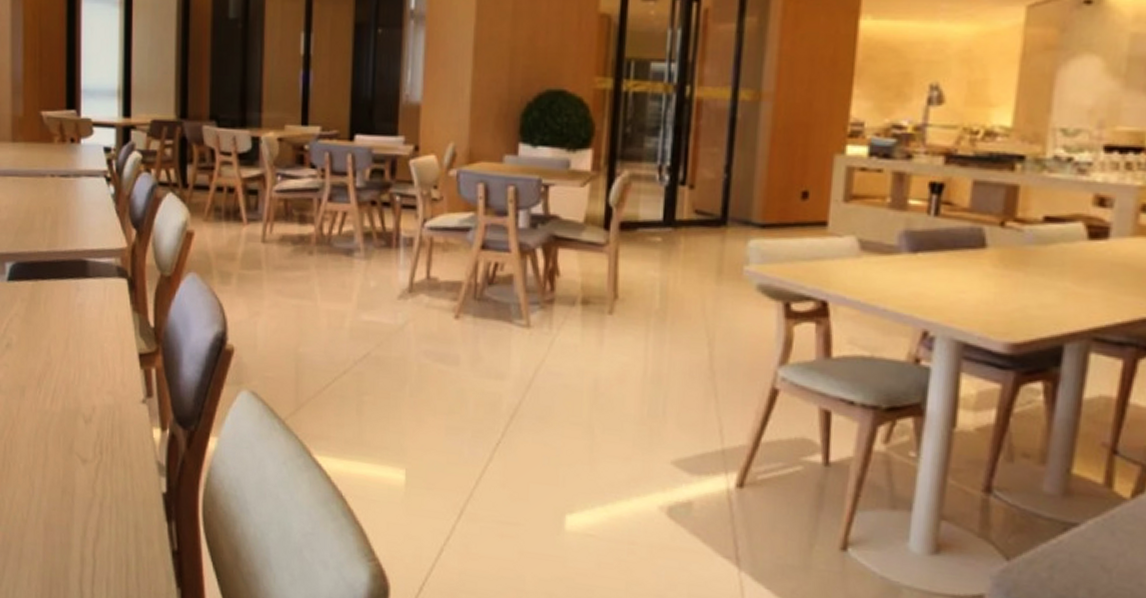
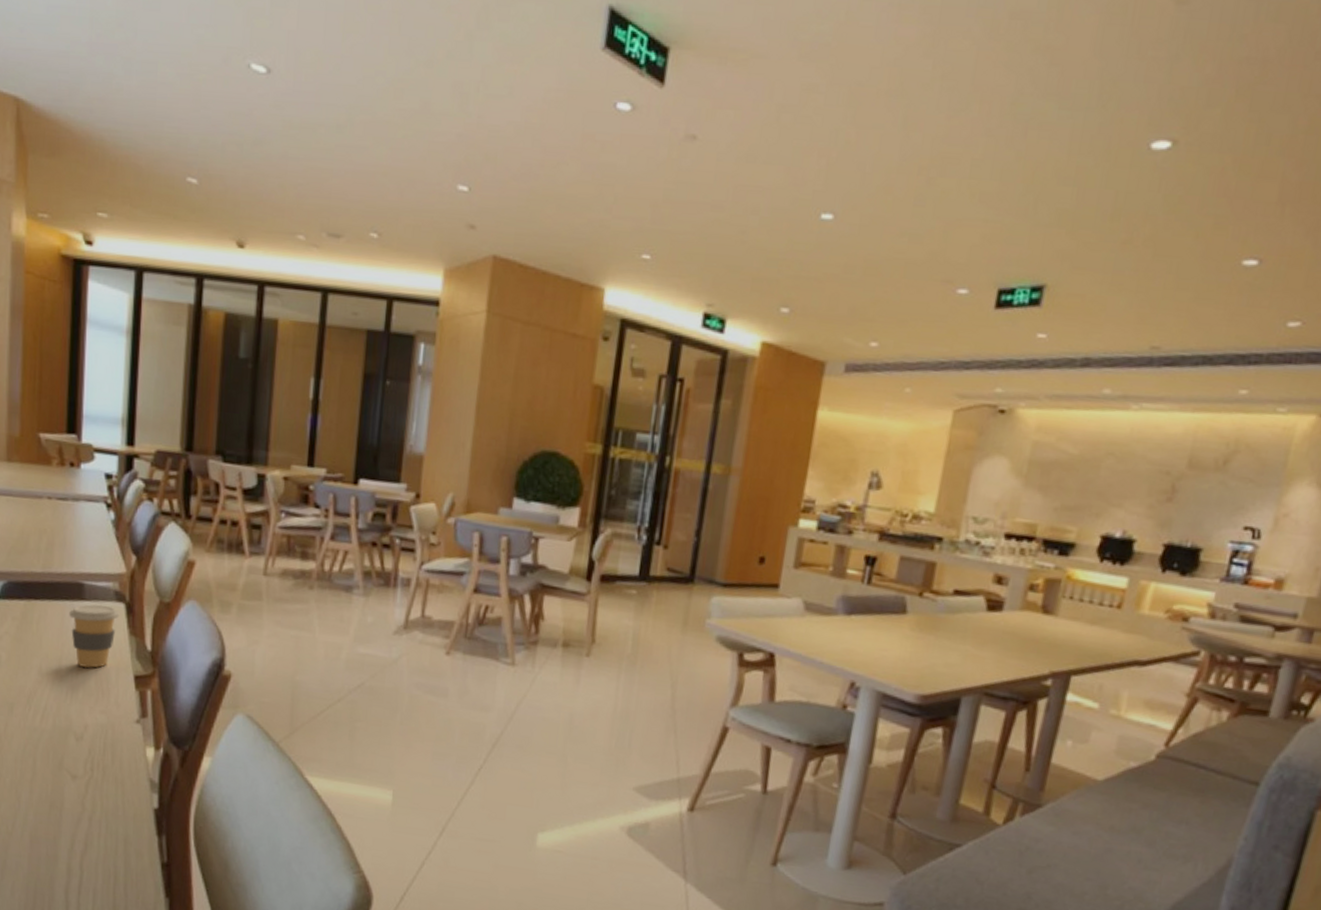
coffee cup: none [74,282,122,348] -> present [69,604,120,669]

